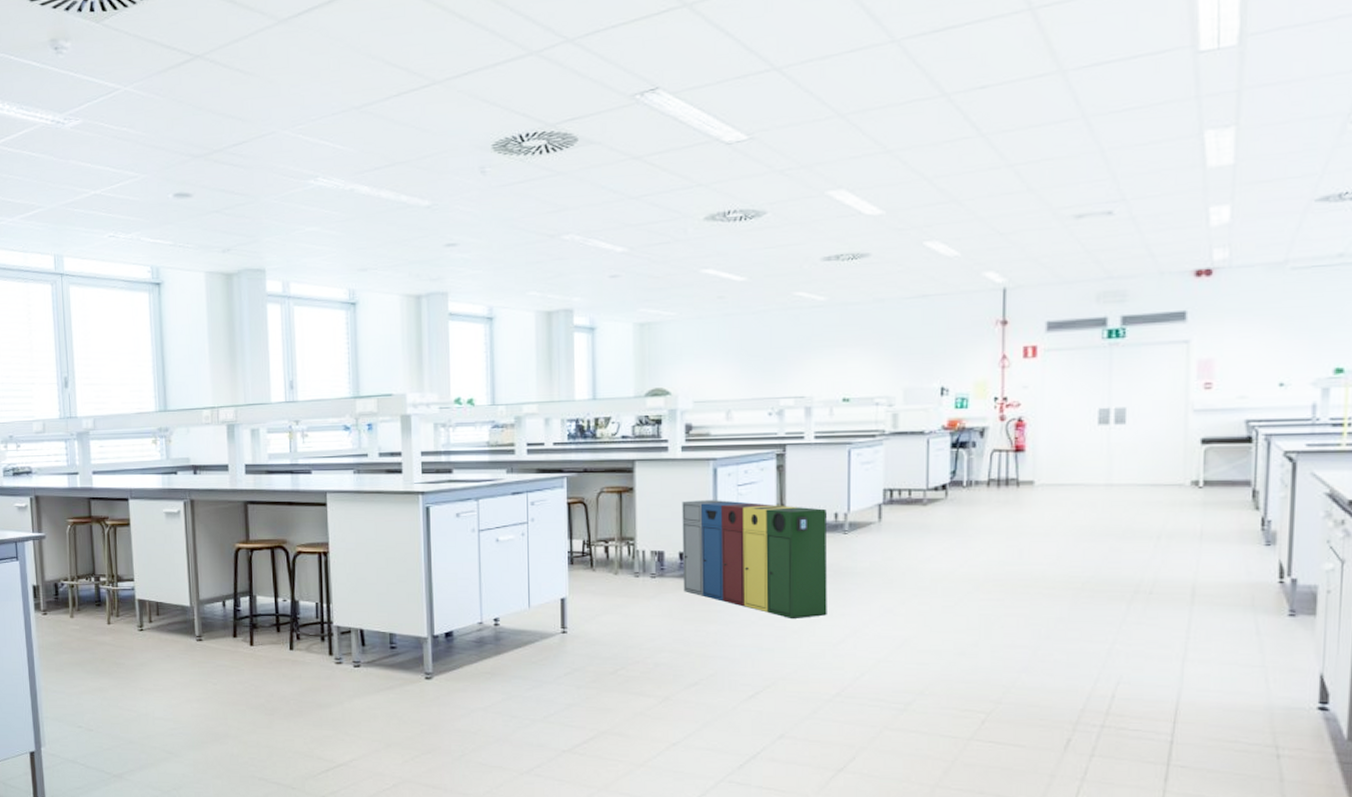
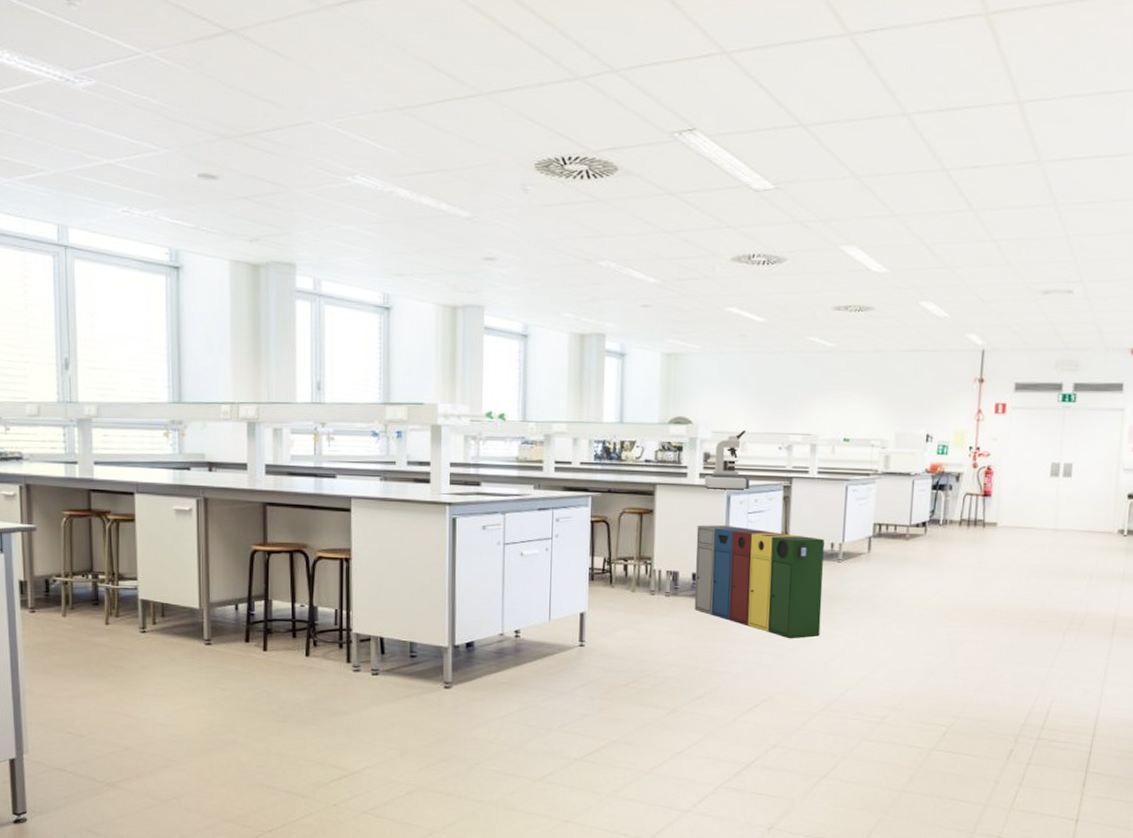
microscope: none [687,398,737,462] -> present [704,430,749,490]

